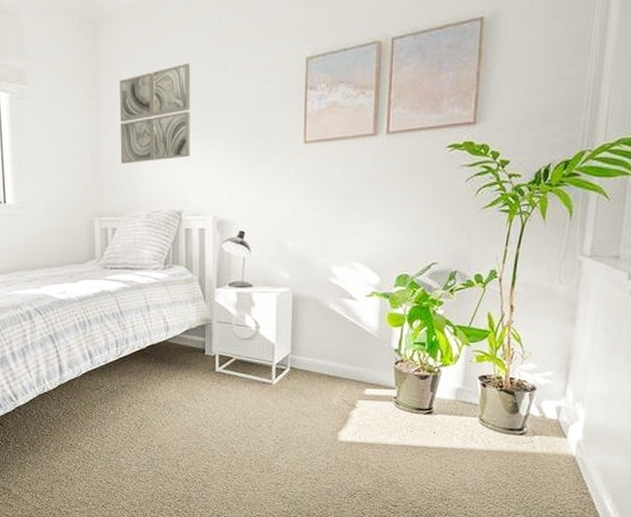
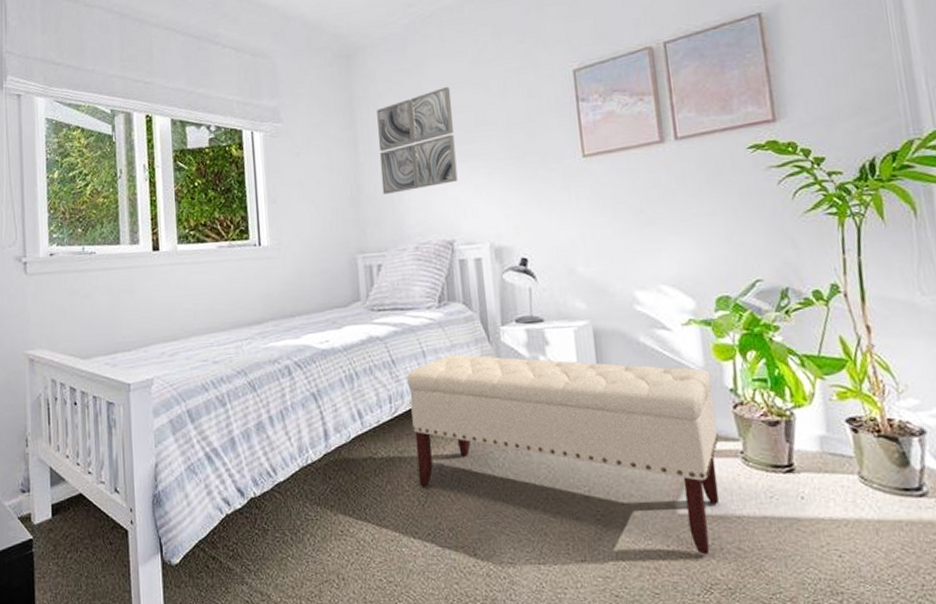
bench: none [132,310,382,470] -> present [407,354,720,555]

